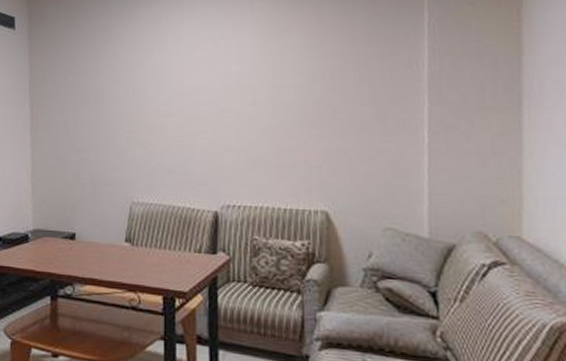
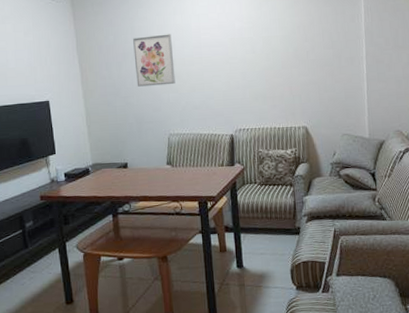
wall art: none [96,76,146,140] -> present [133,34,175,87]

